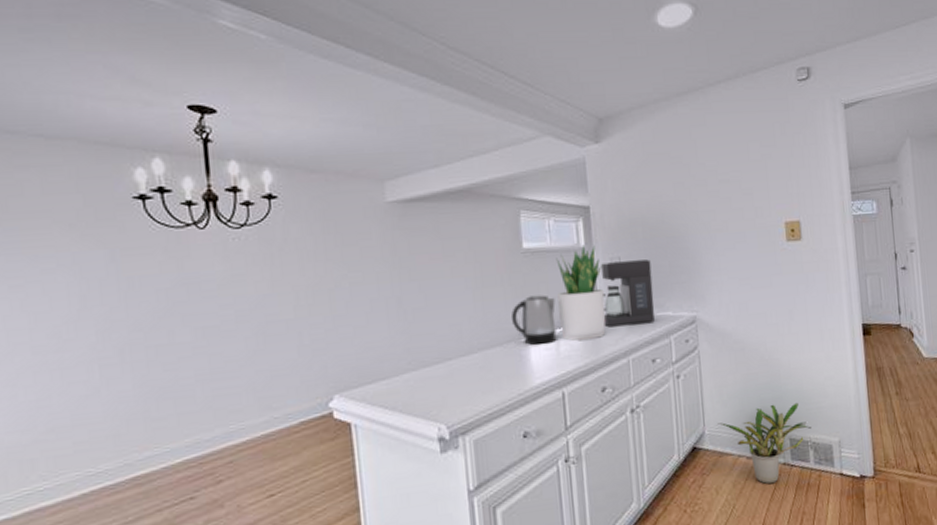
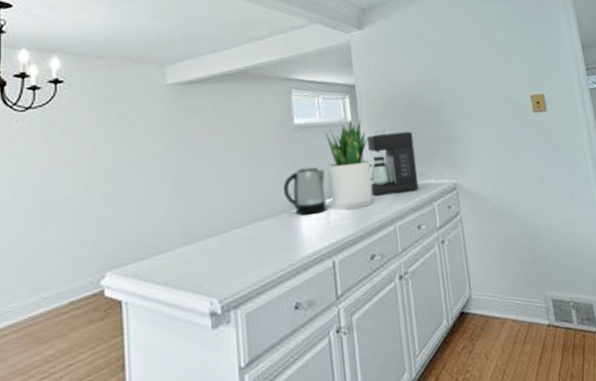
potted plant: present [718,402,811,485] -> none [483,263,572,348]

